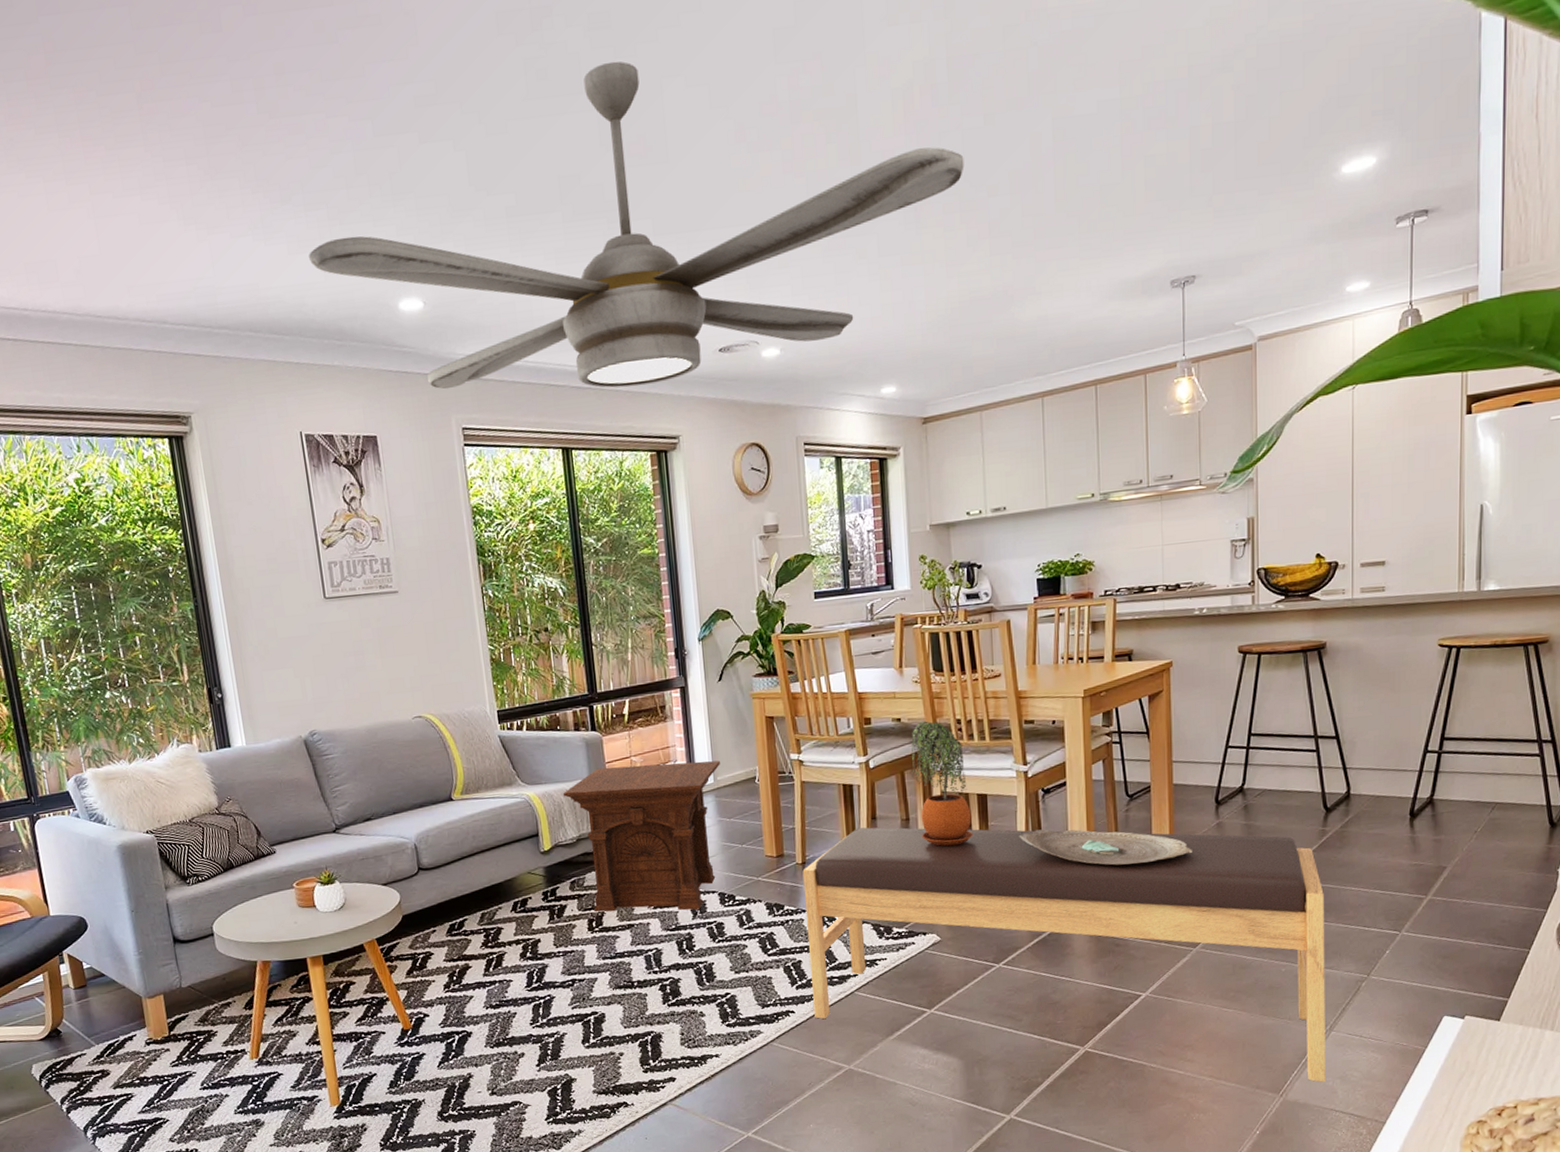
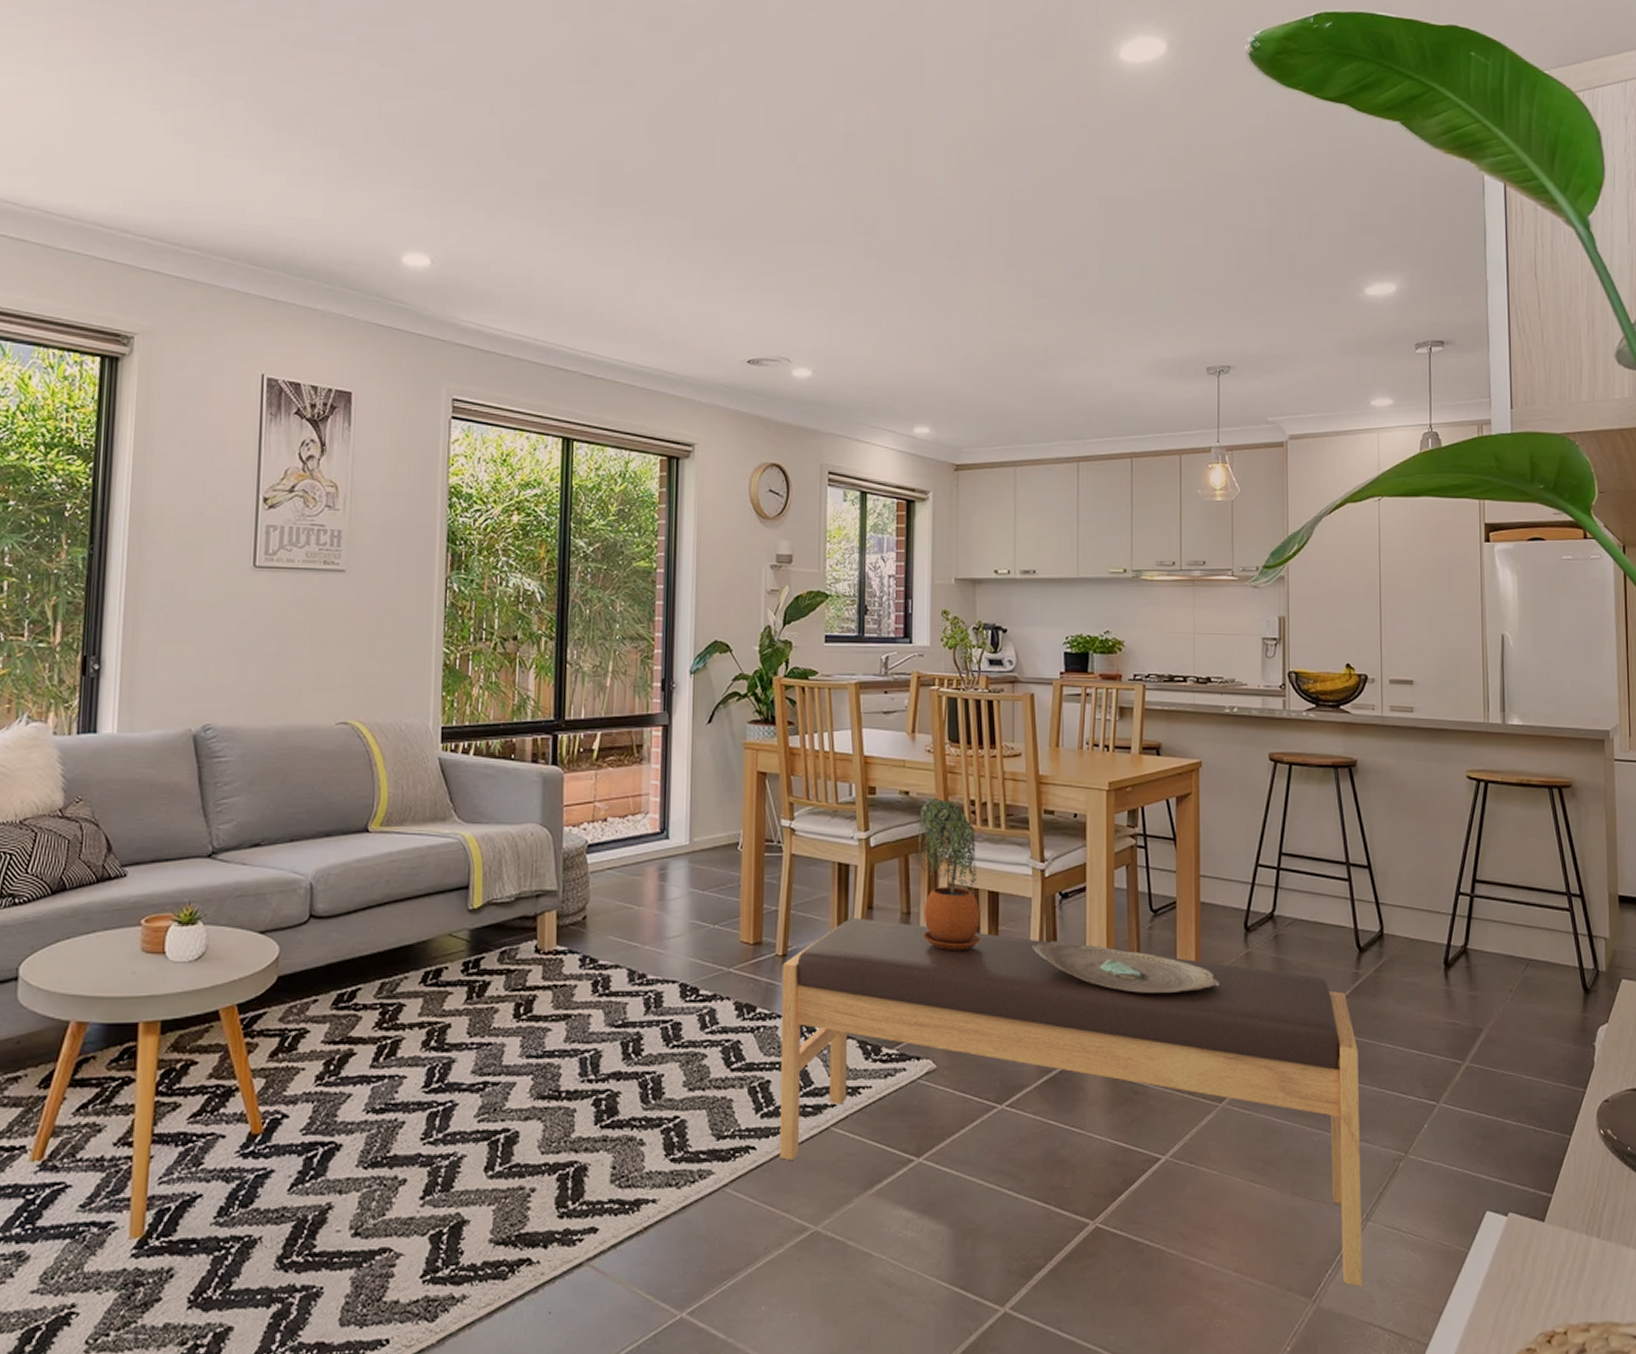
ceiling fan: present [309,61,964,390] -> none [310,62,1012,385]
side table: present [564,760,720,912] -> none [507,811,699,1002]

